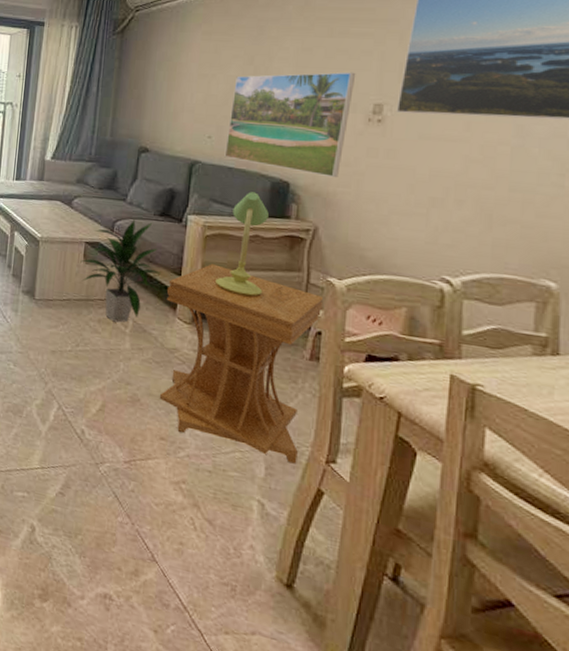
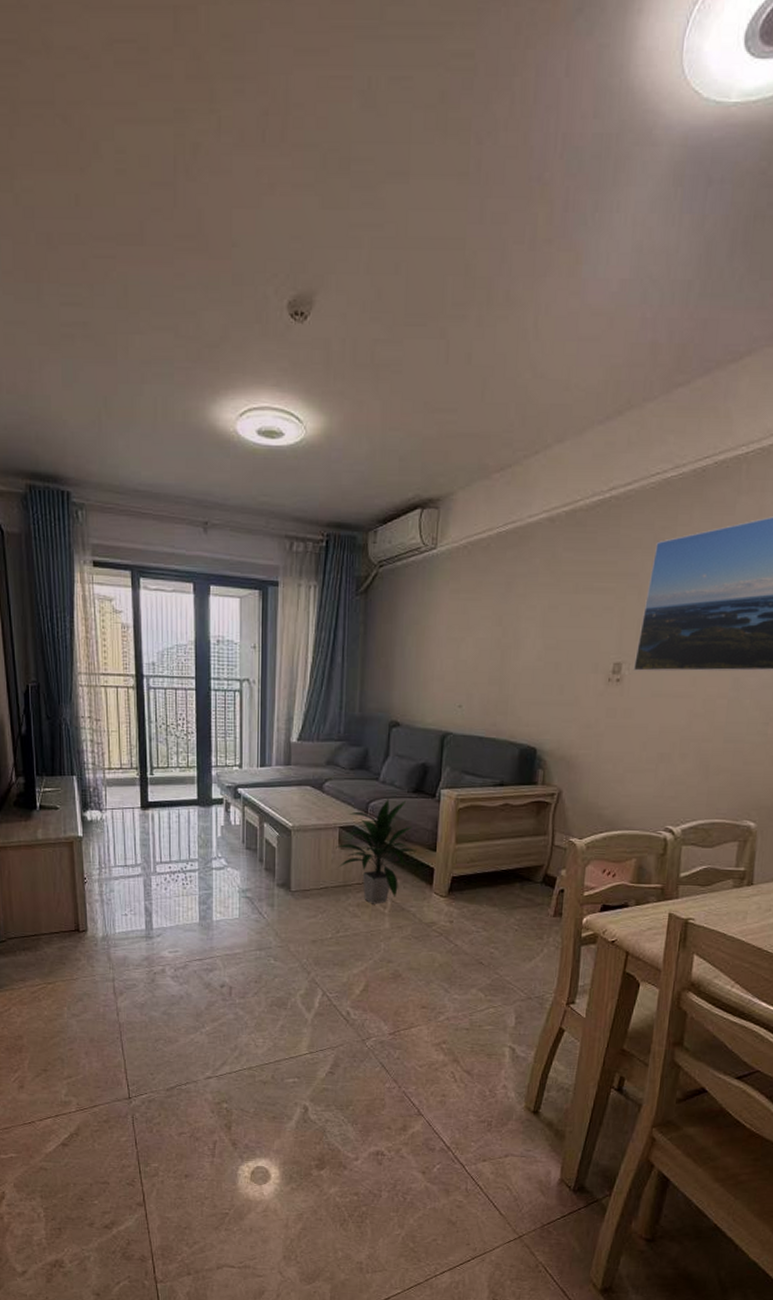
side table: present [159,264,324,464] -> none [419,836,567,1010]
table lamp: present [216,192,269,297] -> none [469,760,517,865]
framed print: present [224,72,356,178] -> none [475,630,598,741]

